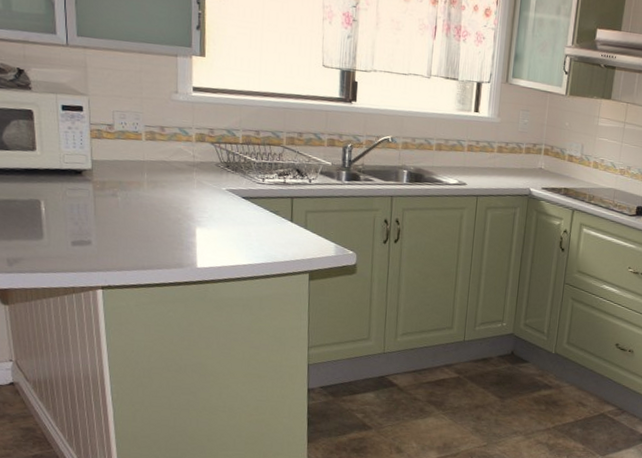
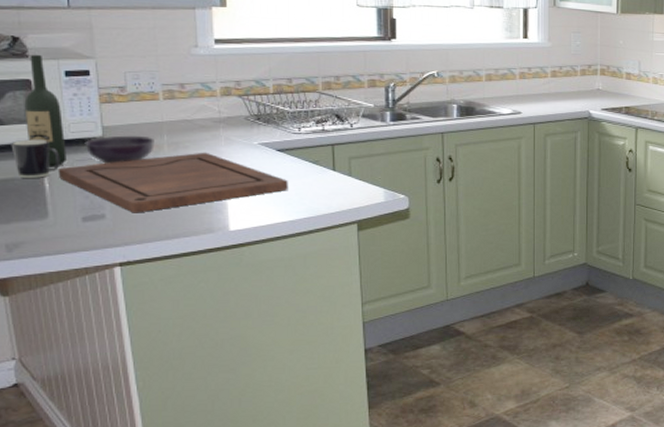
mug: none [14,165,55,202] -> present [11,139,60,178]
wine bottle: none [26,86,61,192] -> present [24,54,67,166]
cutting board: none [52,192,251,243] -> present [57,152,288,213]
bowl: none [76,169,136,196] -> present [85,135,155,164]

